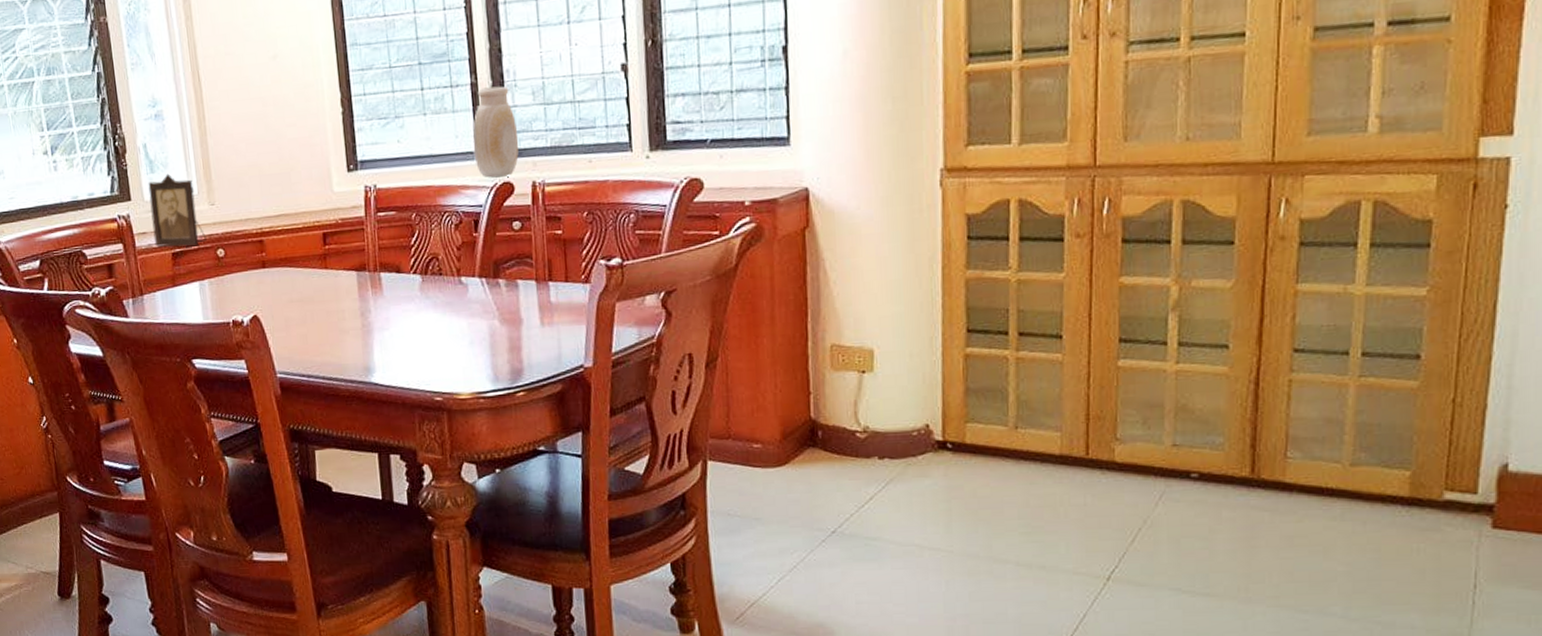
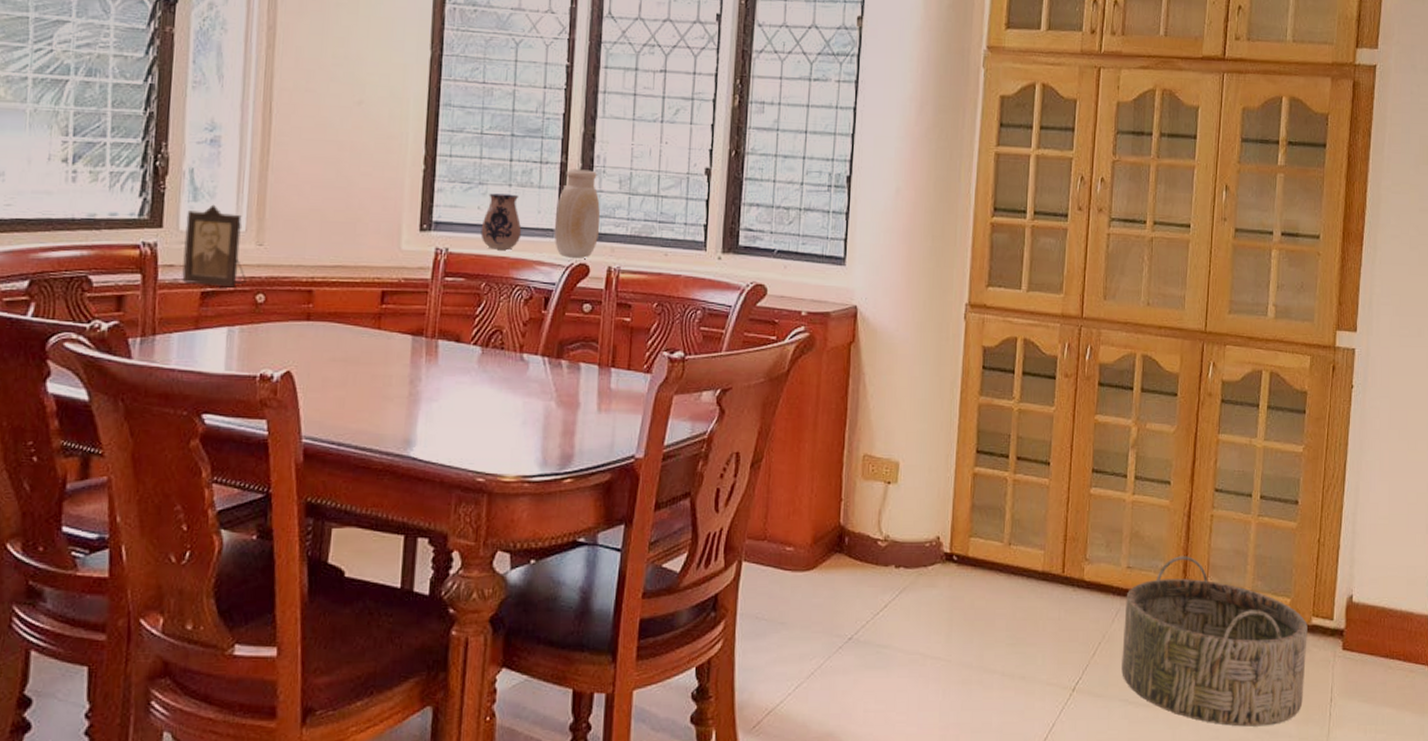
ceramic pitcher: none [403,122,443,180] -> present [480,193,522,250]
basket: none [1170,428,1437,617] -> present [1122,556,1308,727]

